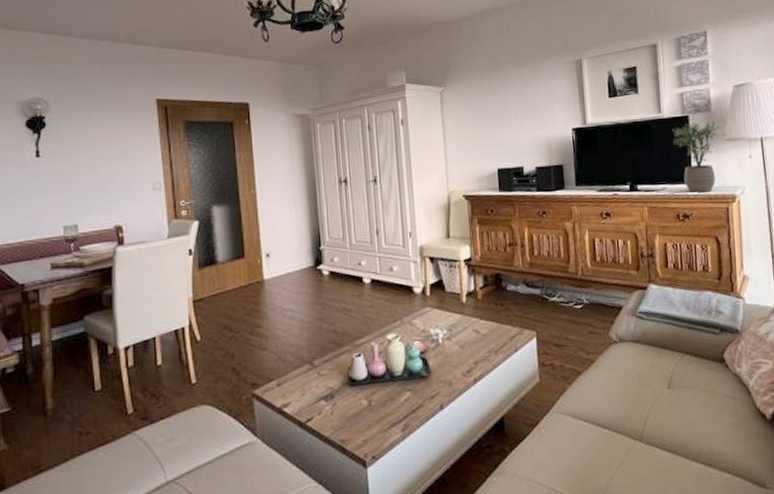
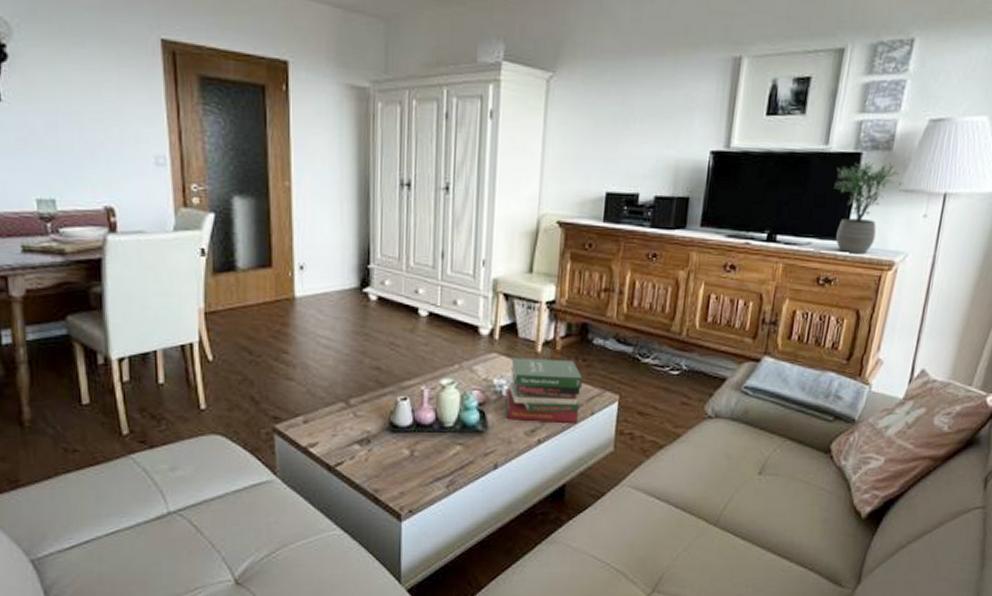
books: none [442,306,506,364] -> present [506,357,583,423]

